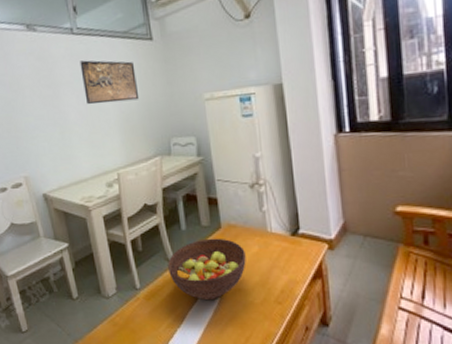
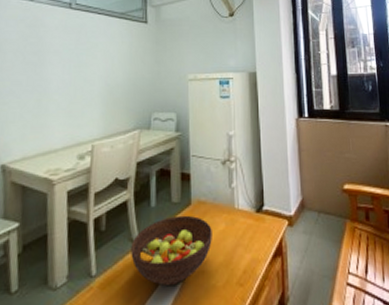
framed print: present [80,60,140,105] -> none [71,33,127,75]

